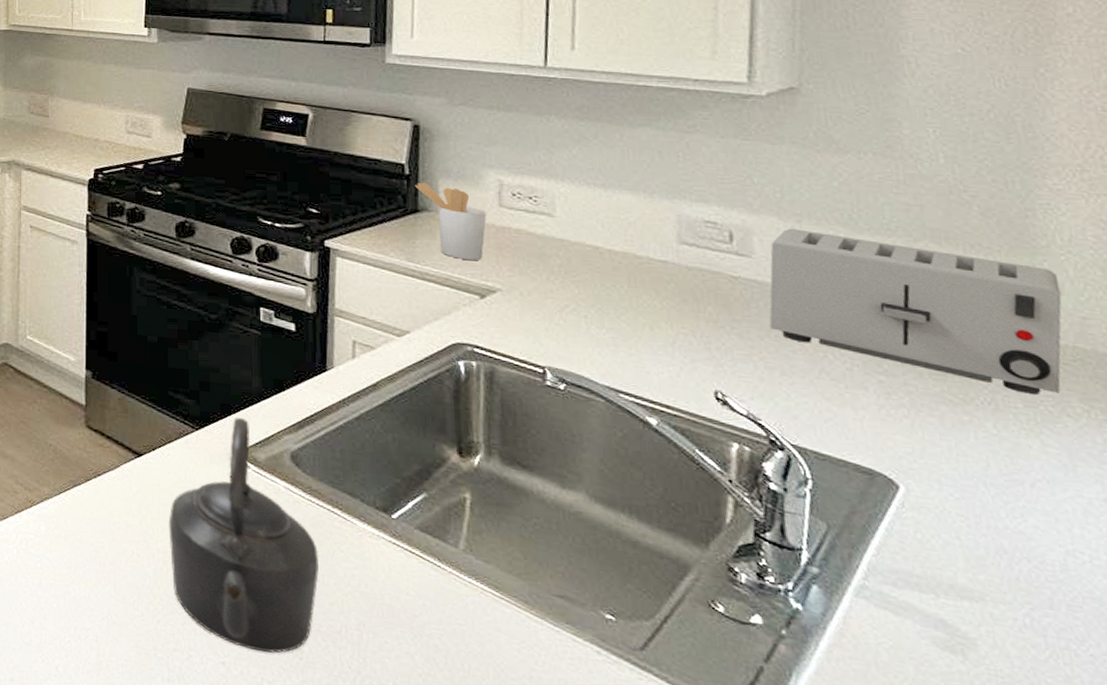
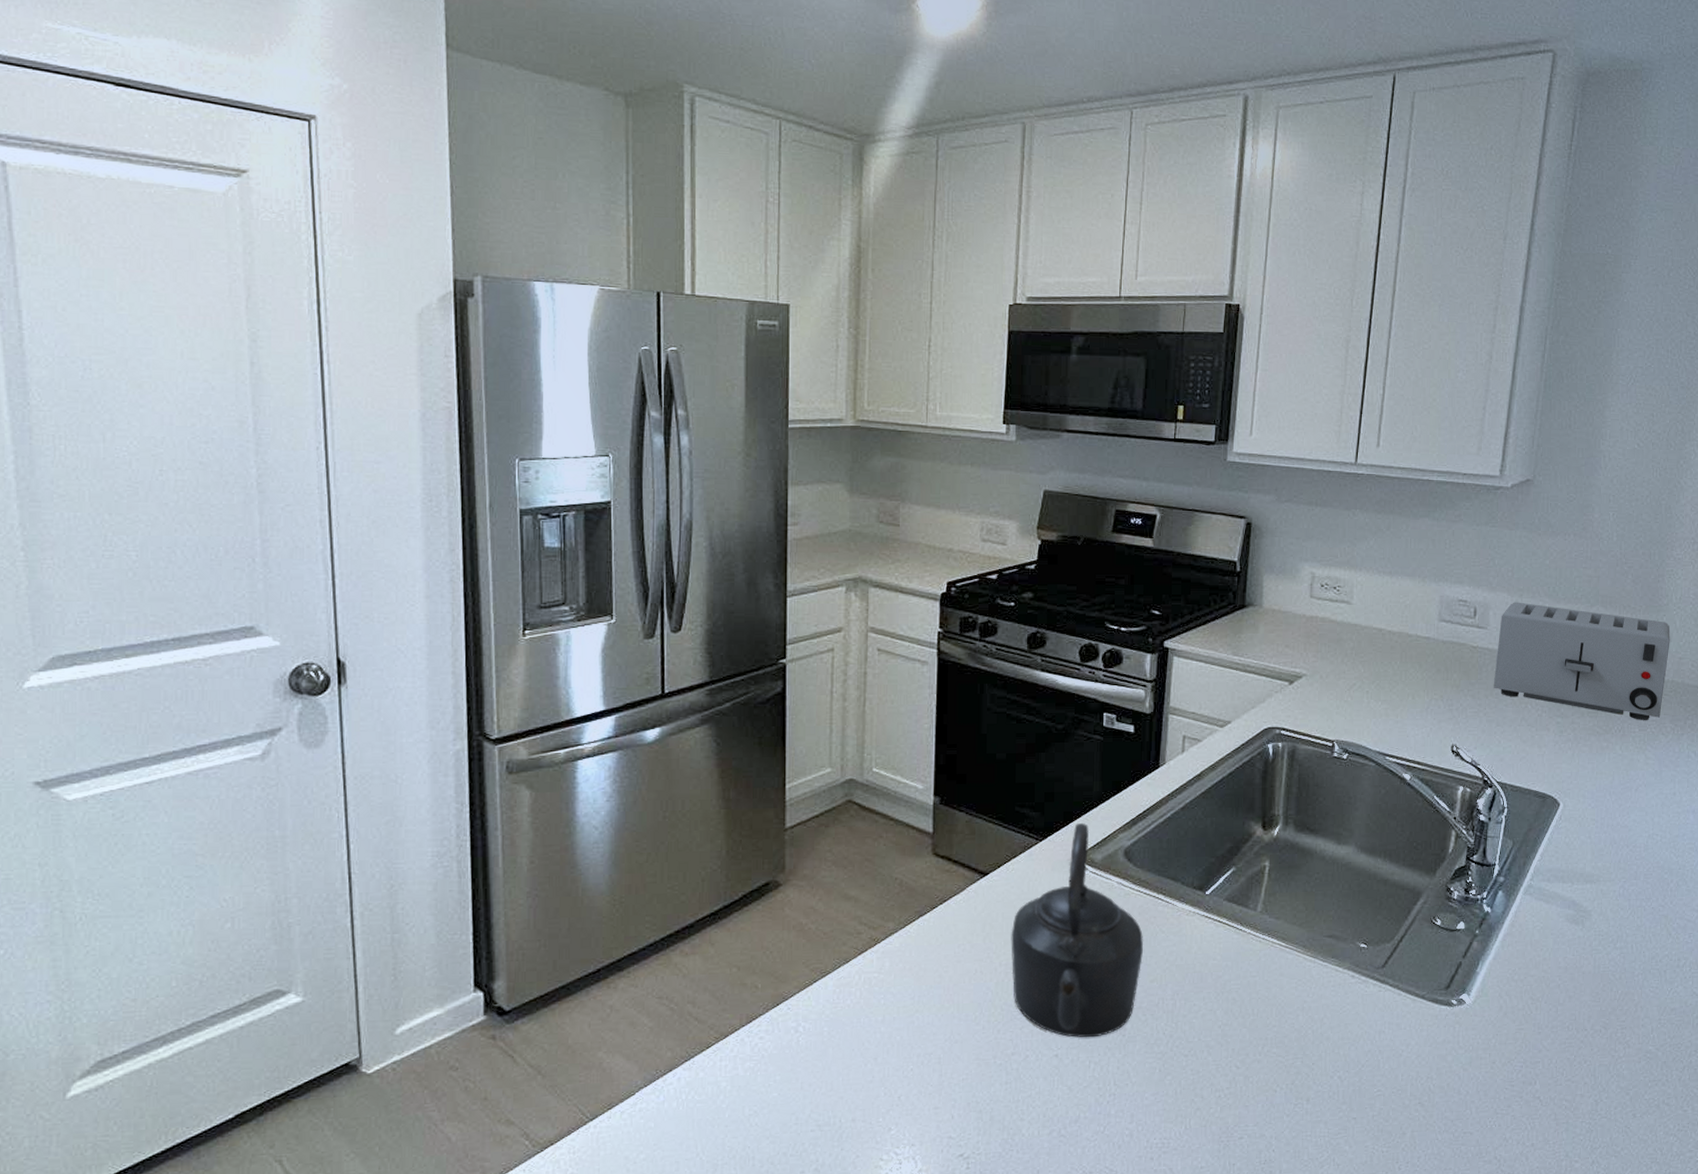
utensil holder: present [415,182,487,260] -> none [1244,578,1300,649]

